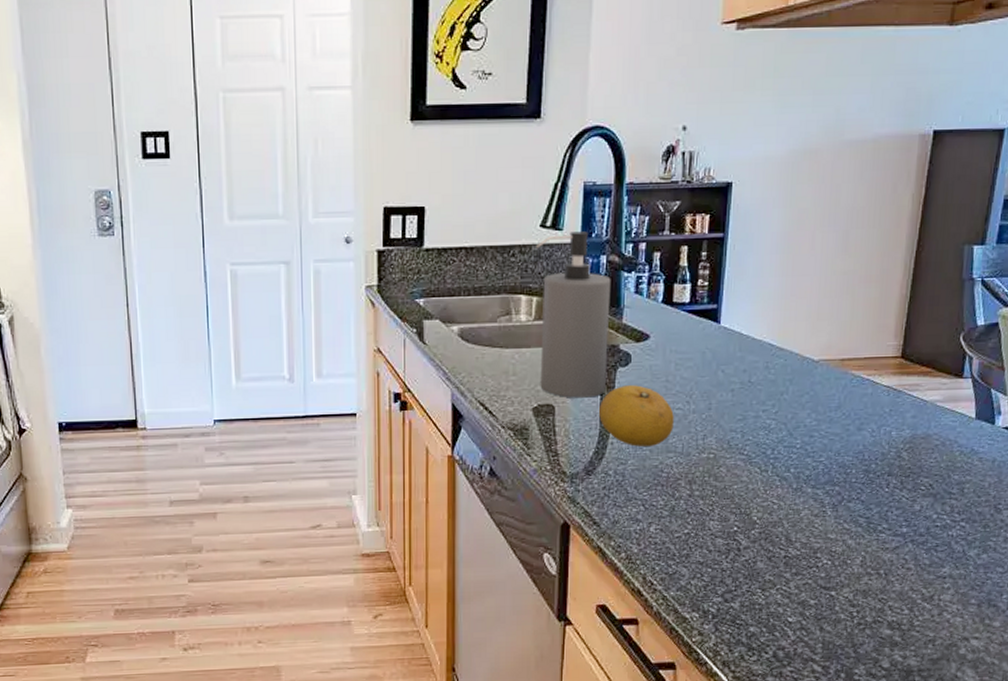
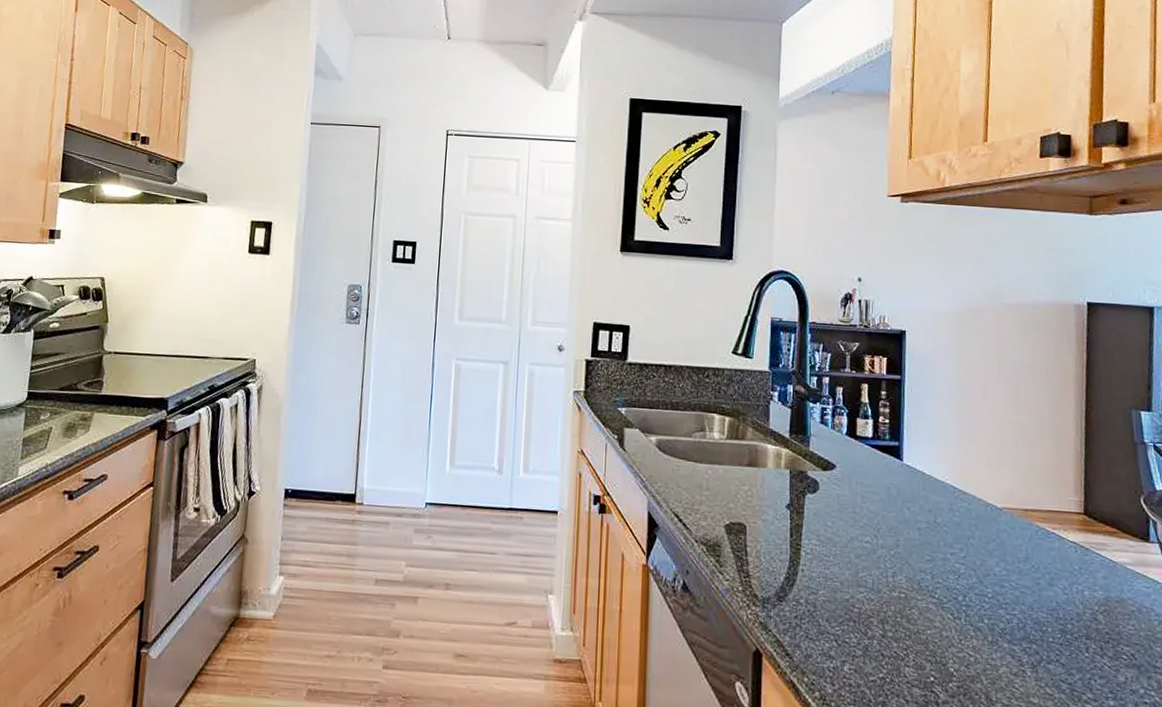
soap dispenser: present [535,231,611,398] -> none [727,360,798,521]
fruit: present [599,385,674,447] -> none [789,512,863,578]

